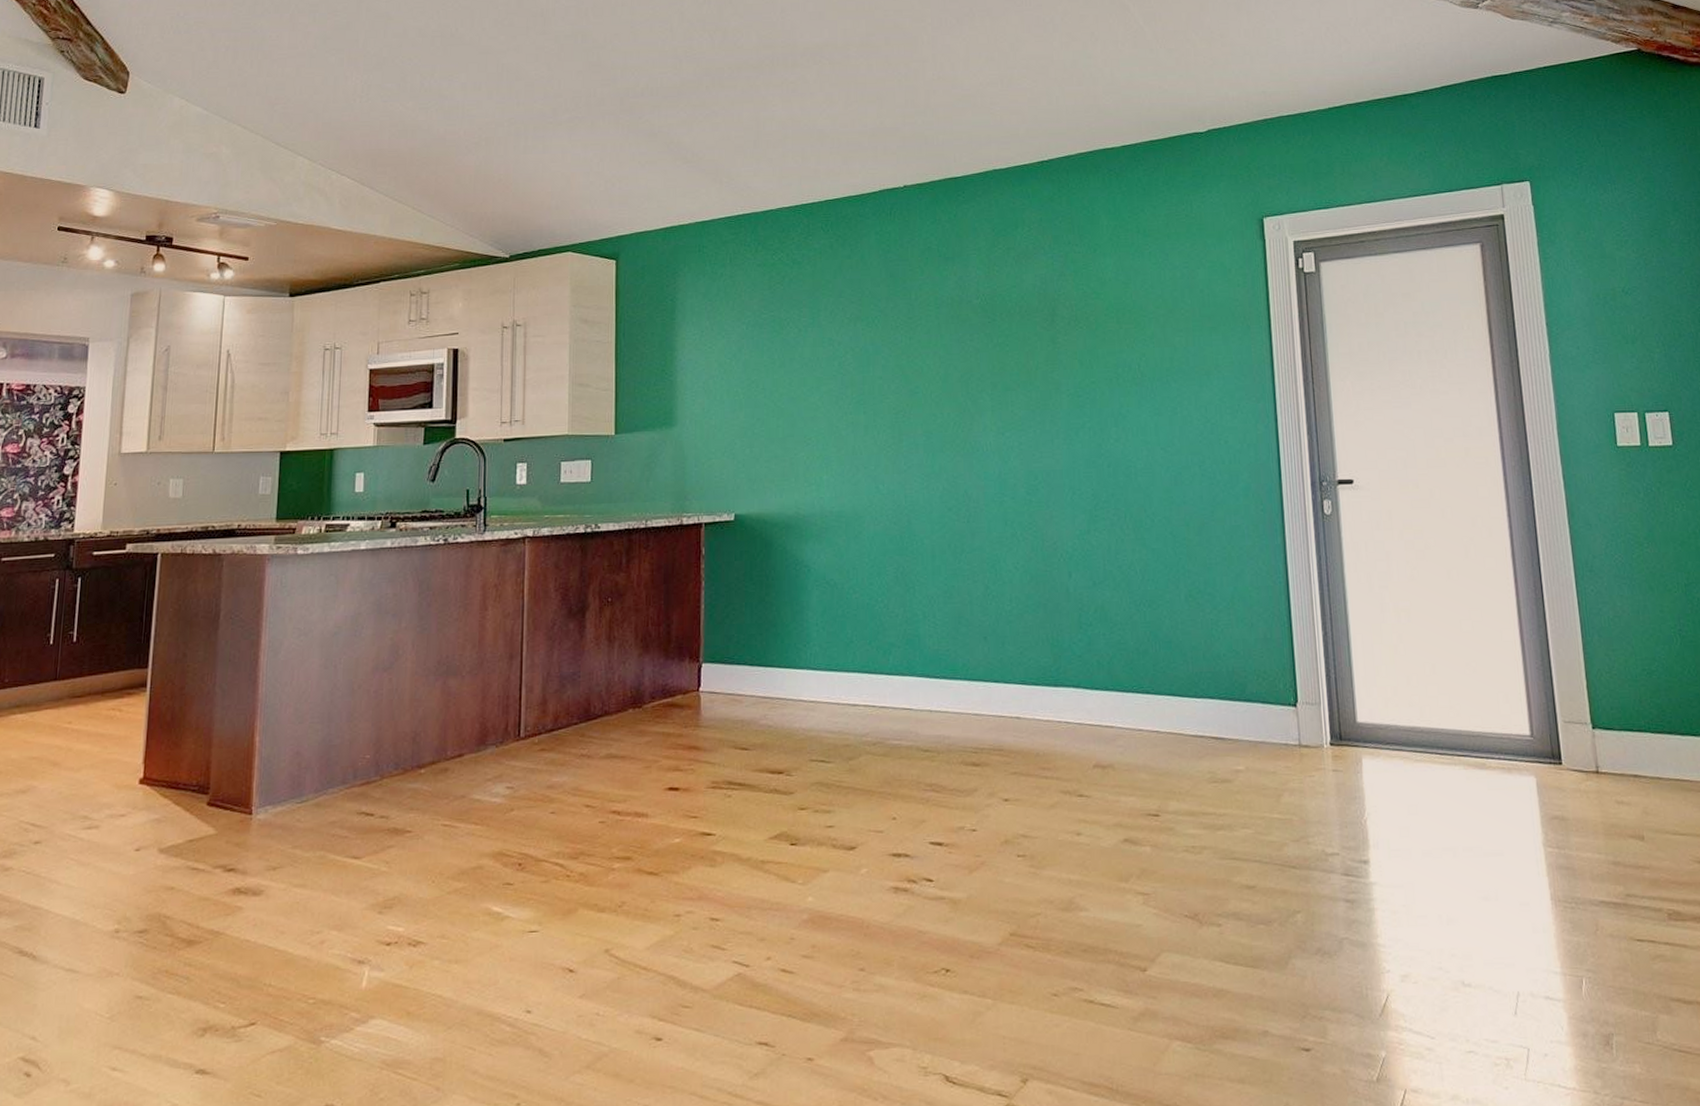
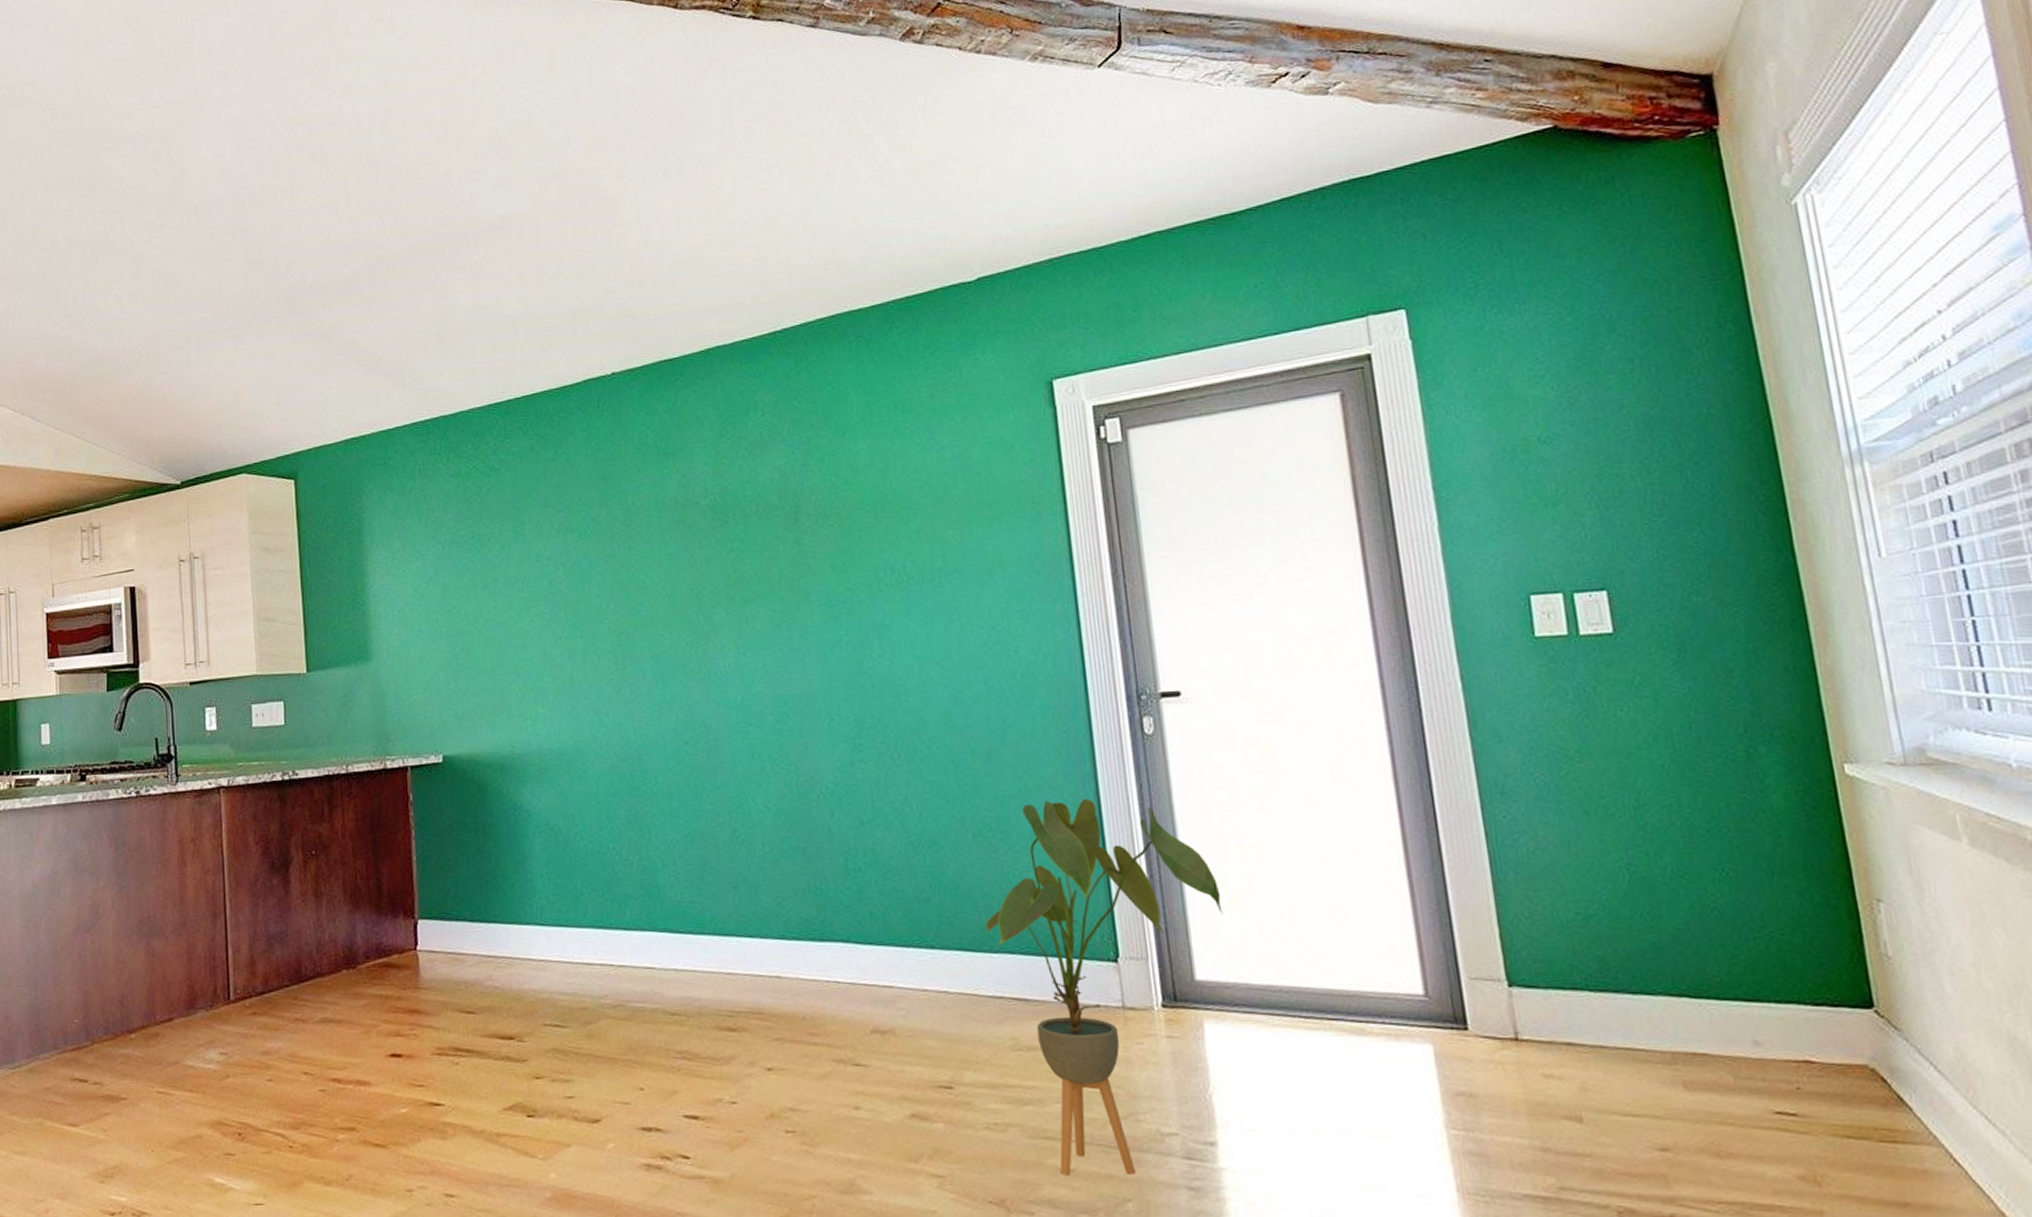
house plant: none [1192,567,1380,891] -> present [985,798,1223,1176]

